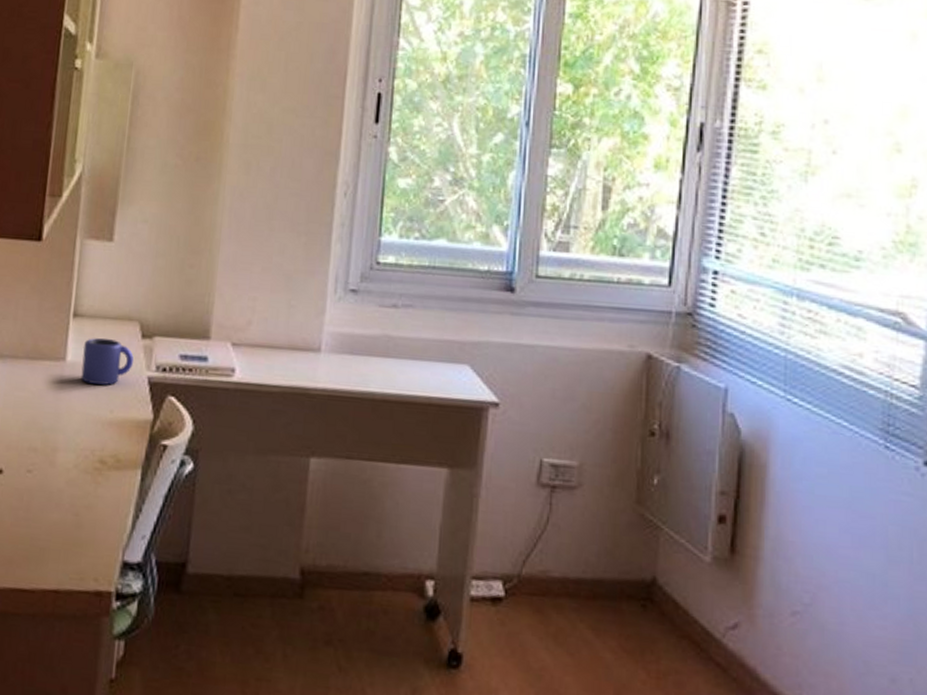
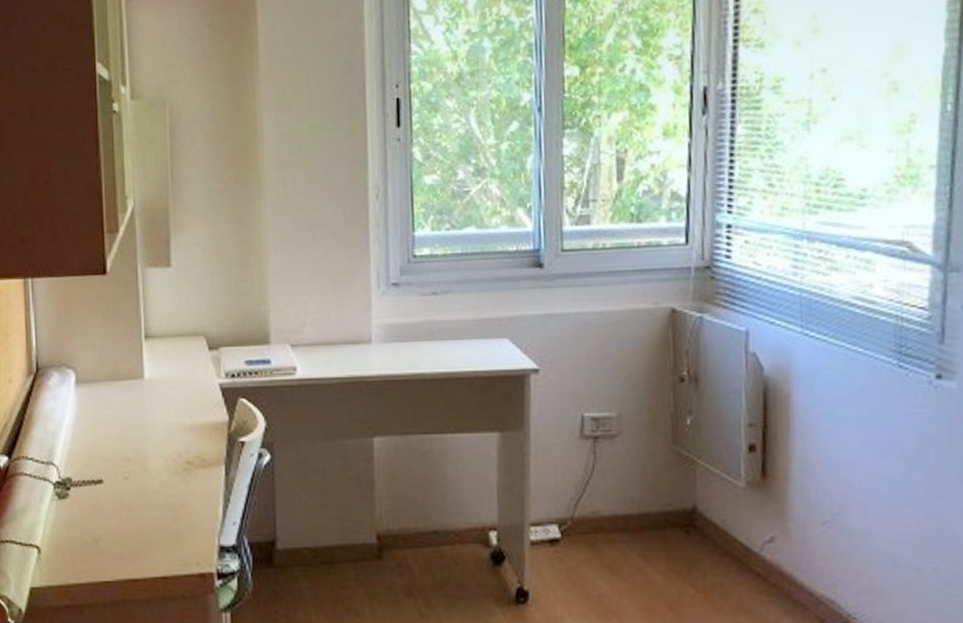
mug: present [81,338,134,385] -> none [158,354,204,396]

